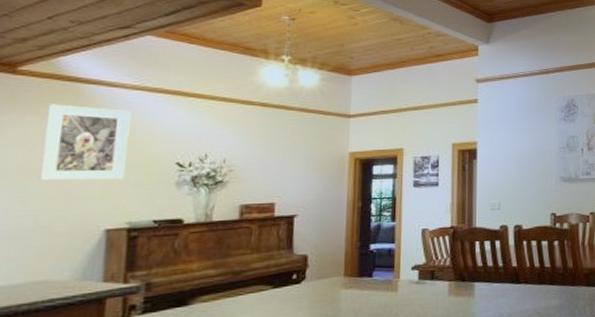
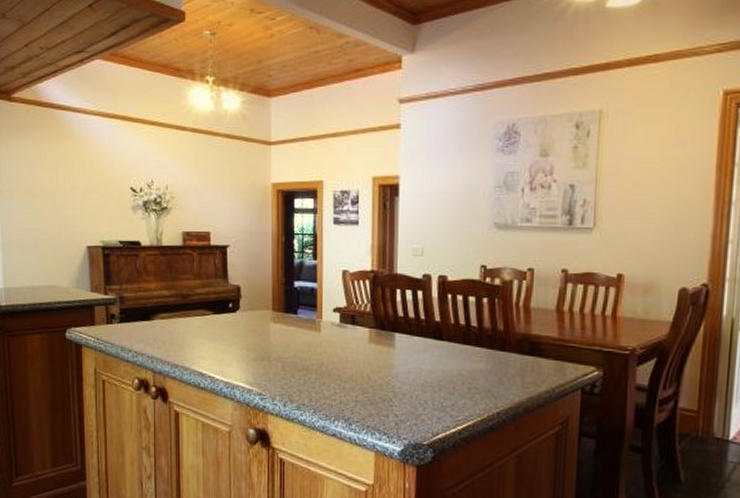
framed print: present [39,104,132,181] -> none [36,129,95,202]

